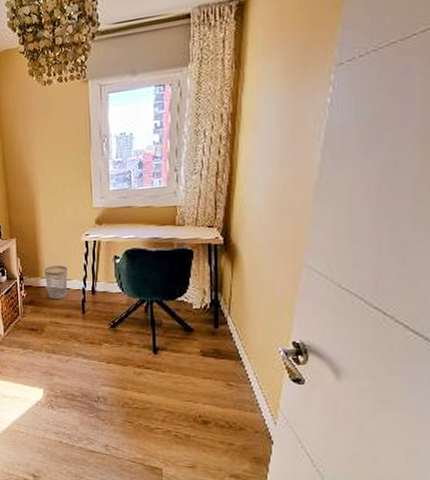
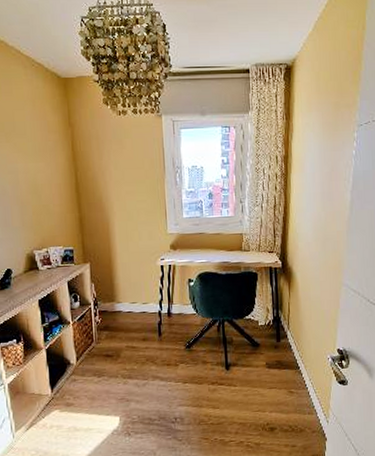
wastebasket: present [43,265,68,300] -> none [119,289,144,324]

